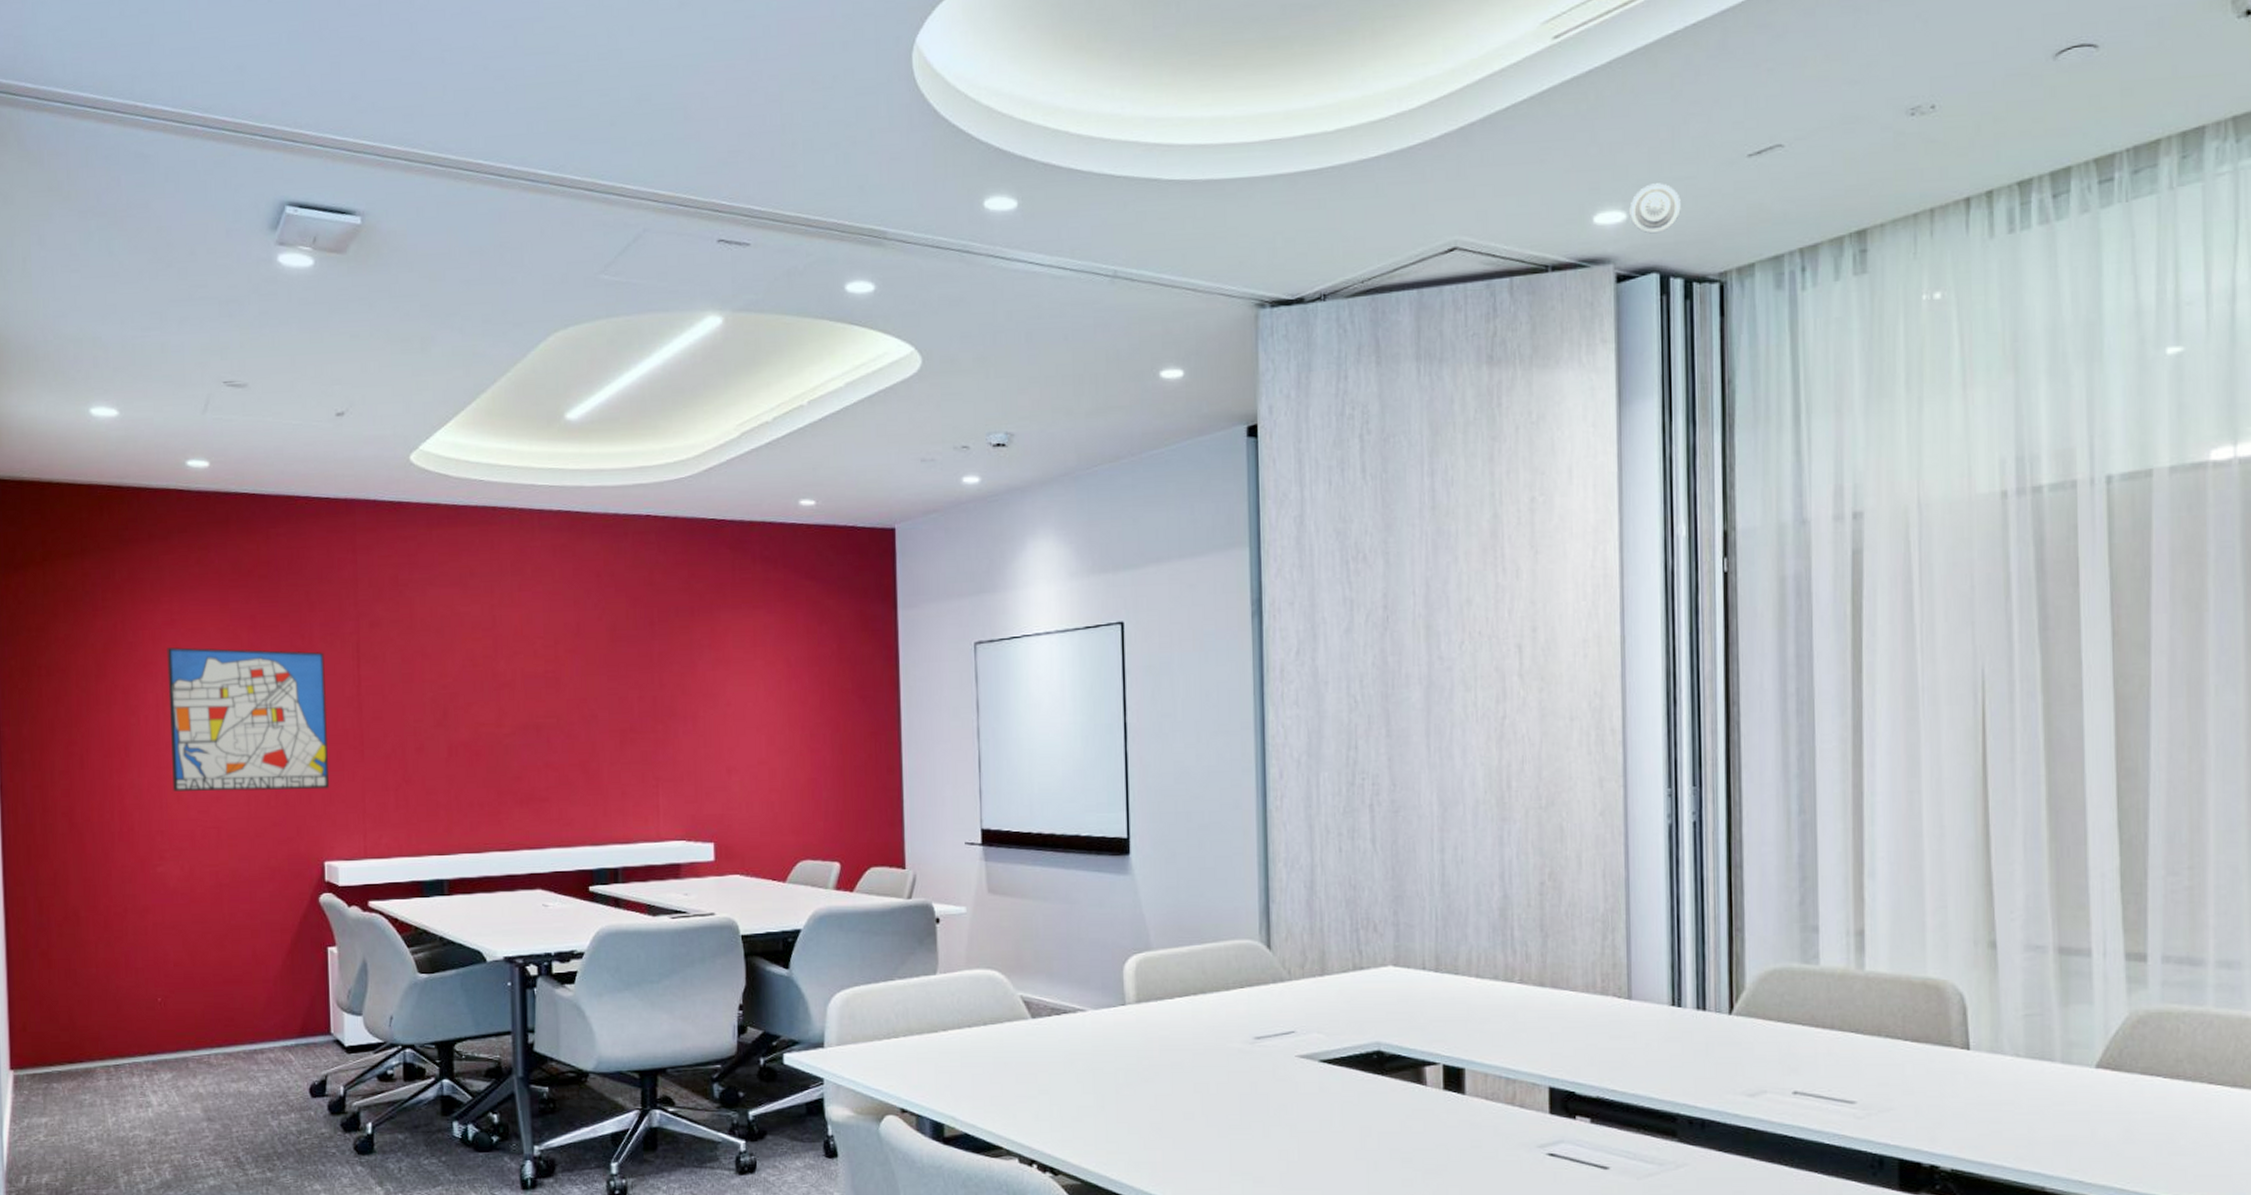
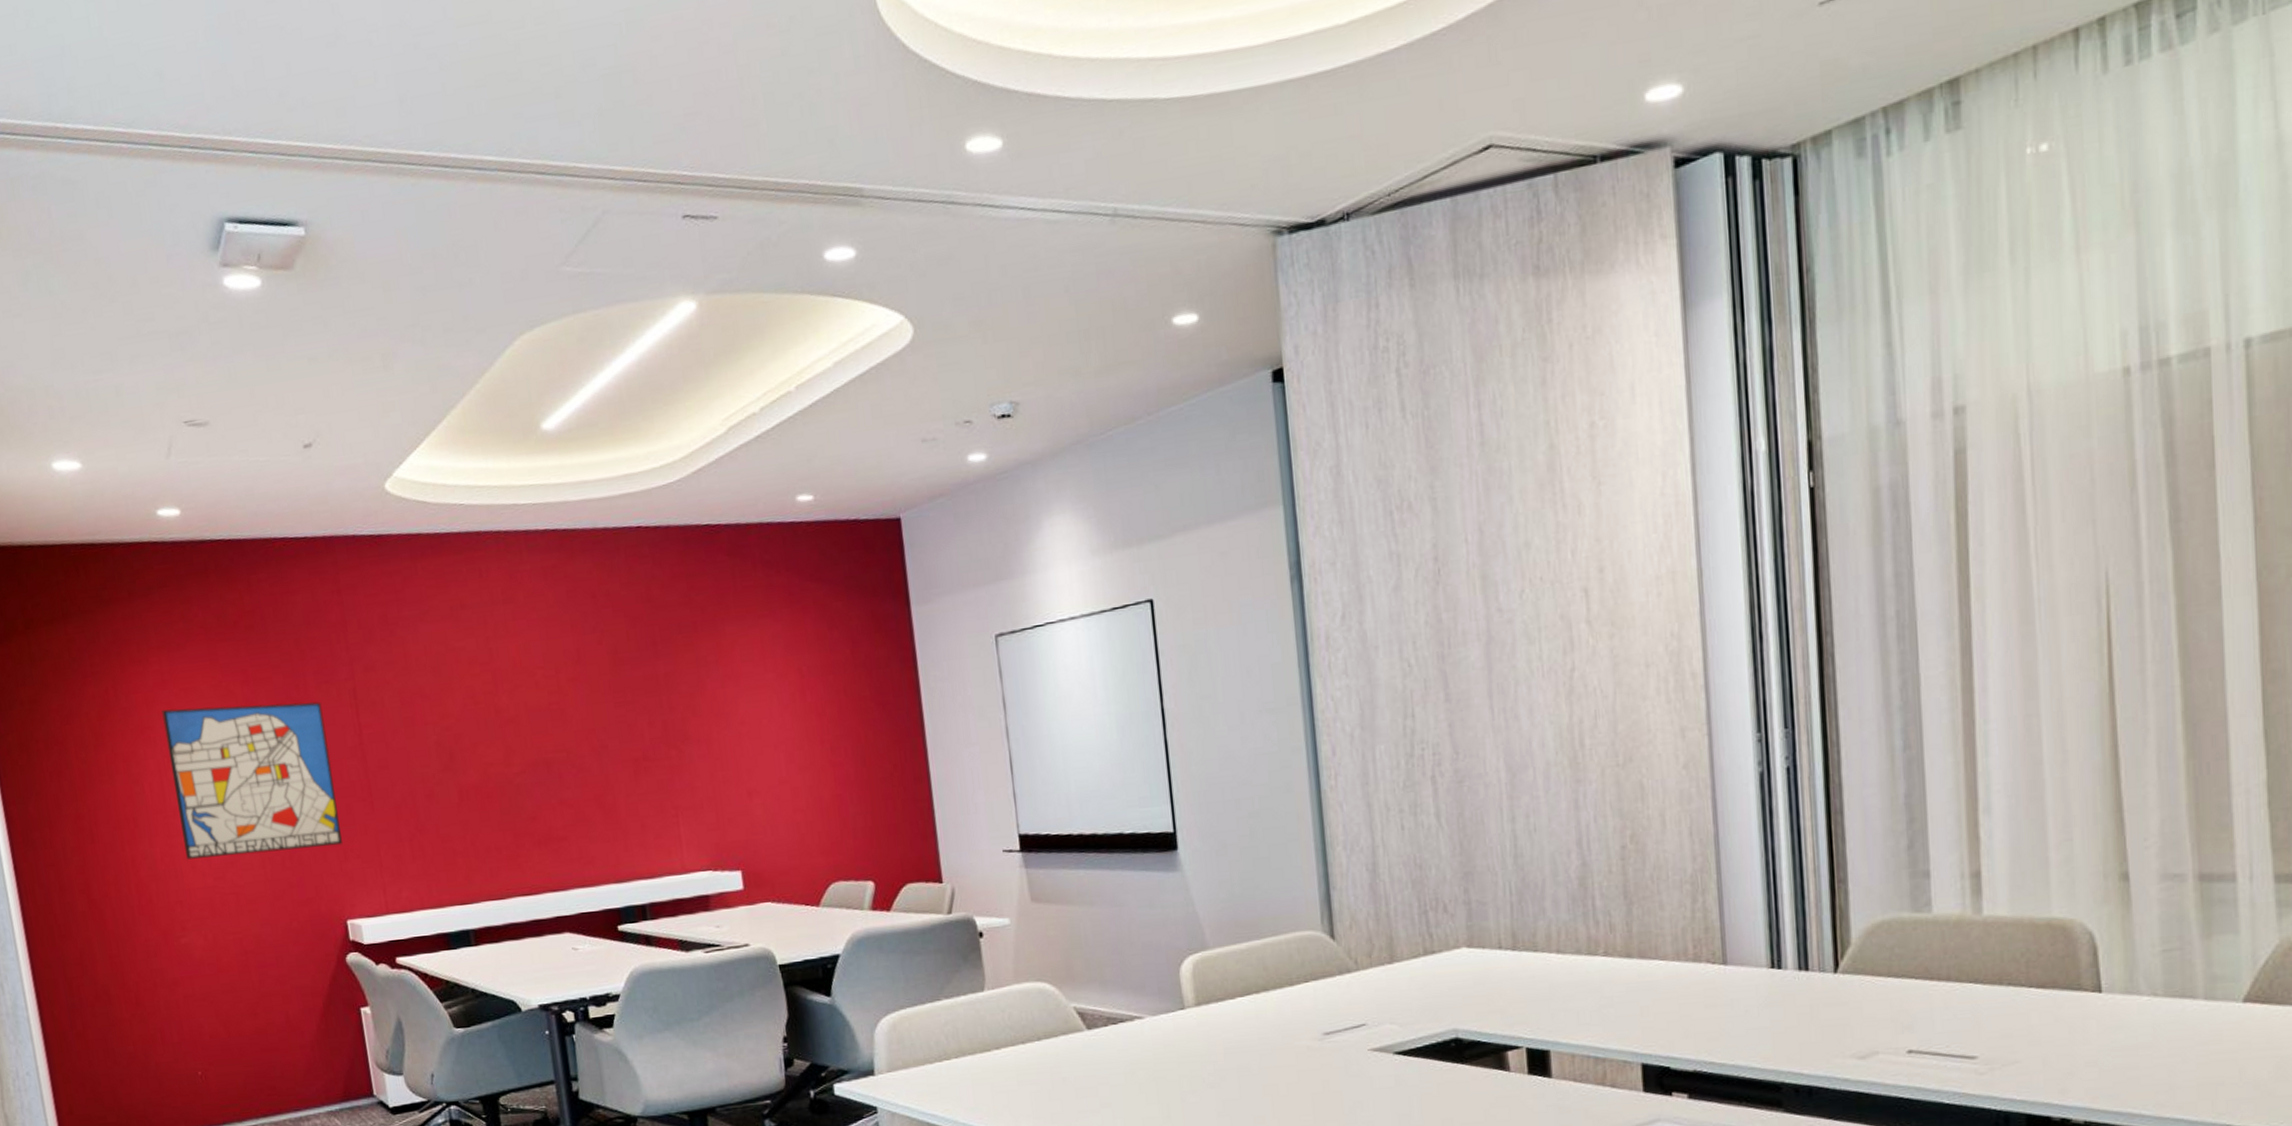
smoke detector: present [1629,183,1681,234] -> none [1685,46,1745,107]

